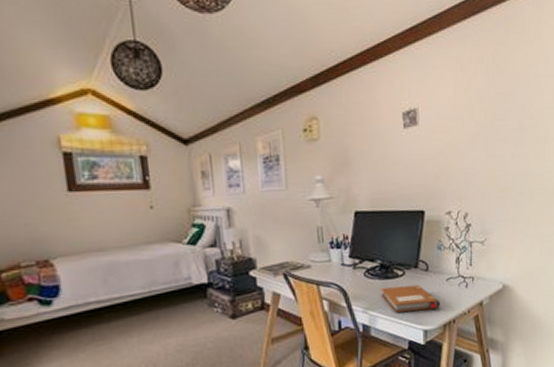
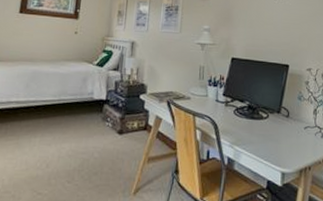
notebook: present [380,284,441,313] -> none [246,127,298,154]

